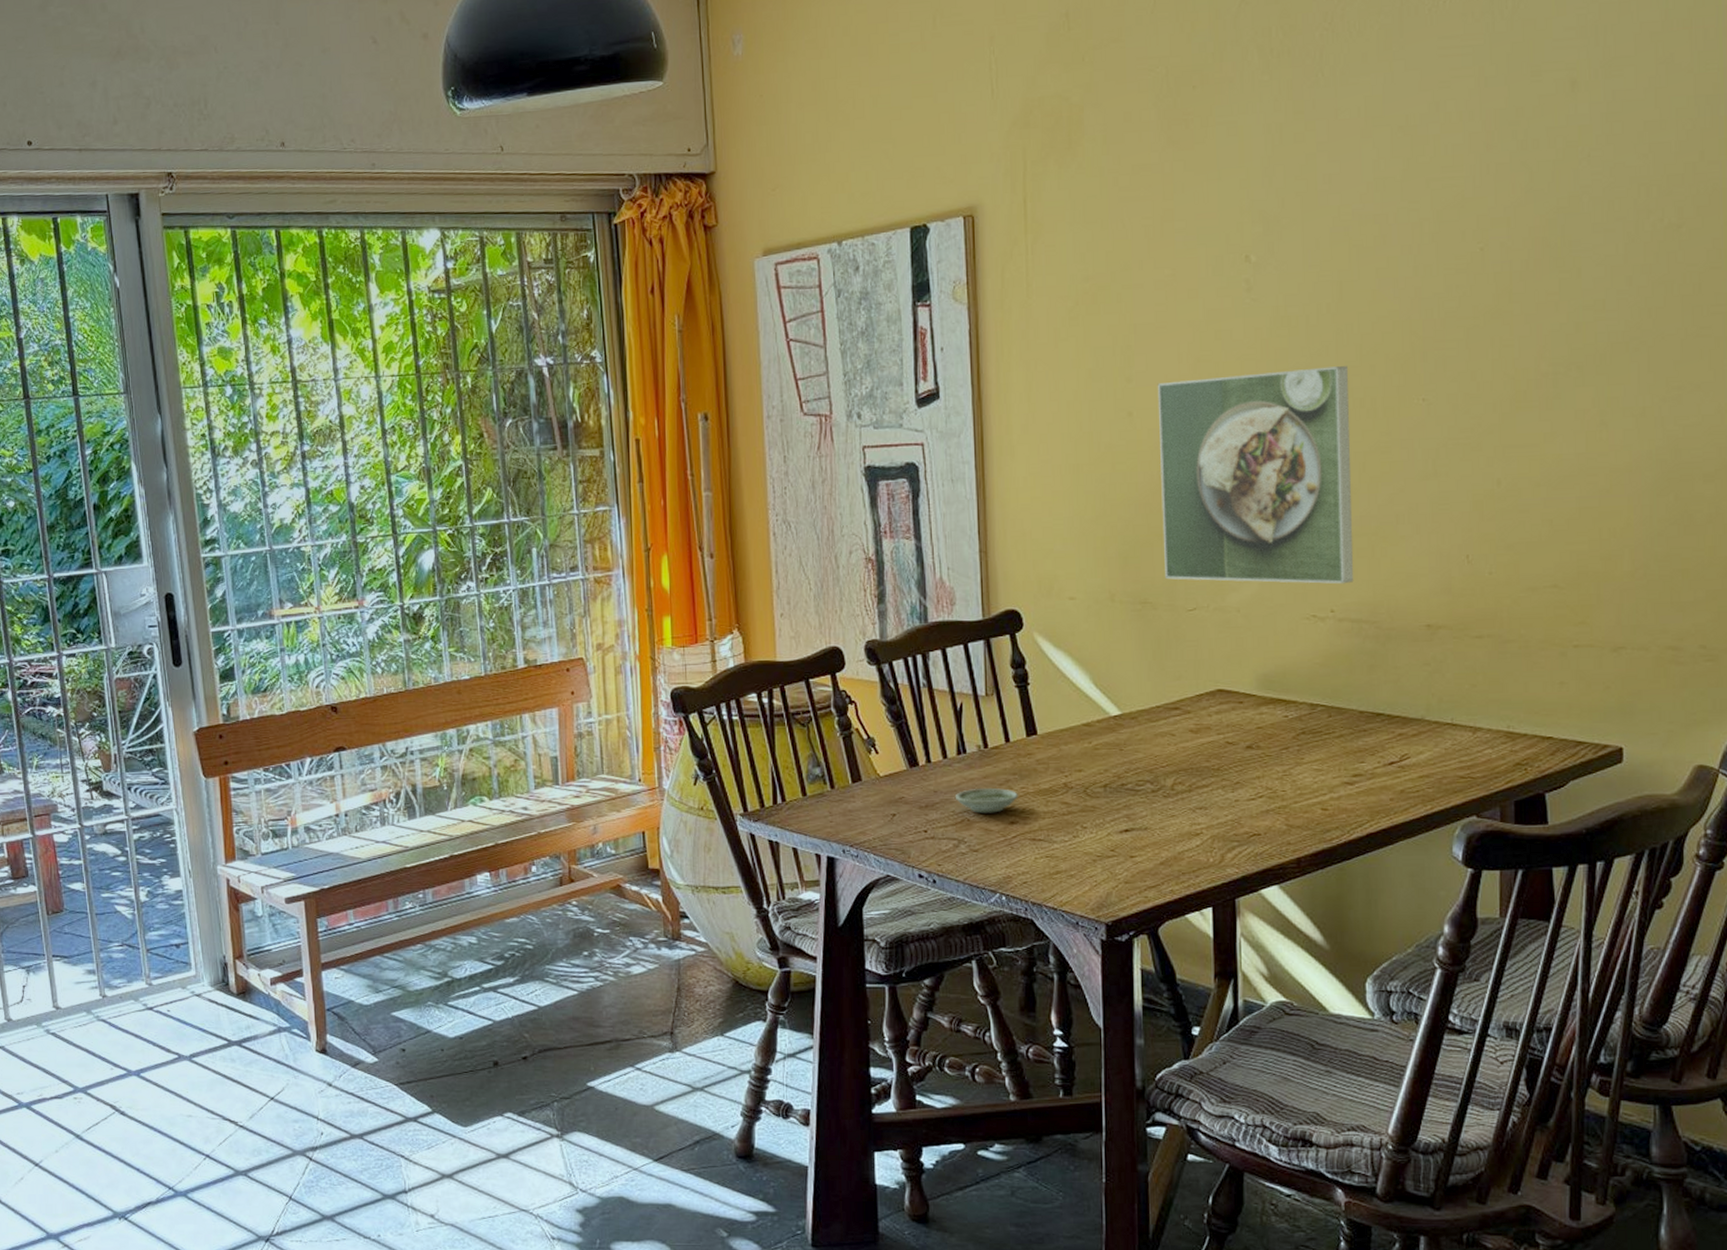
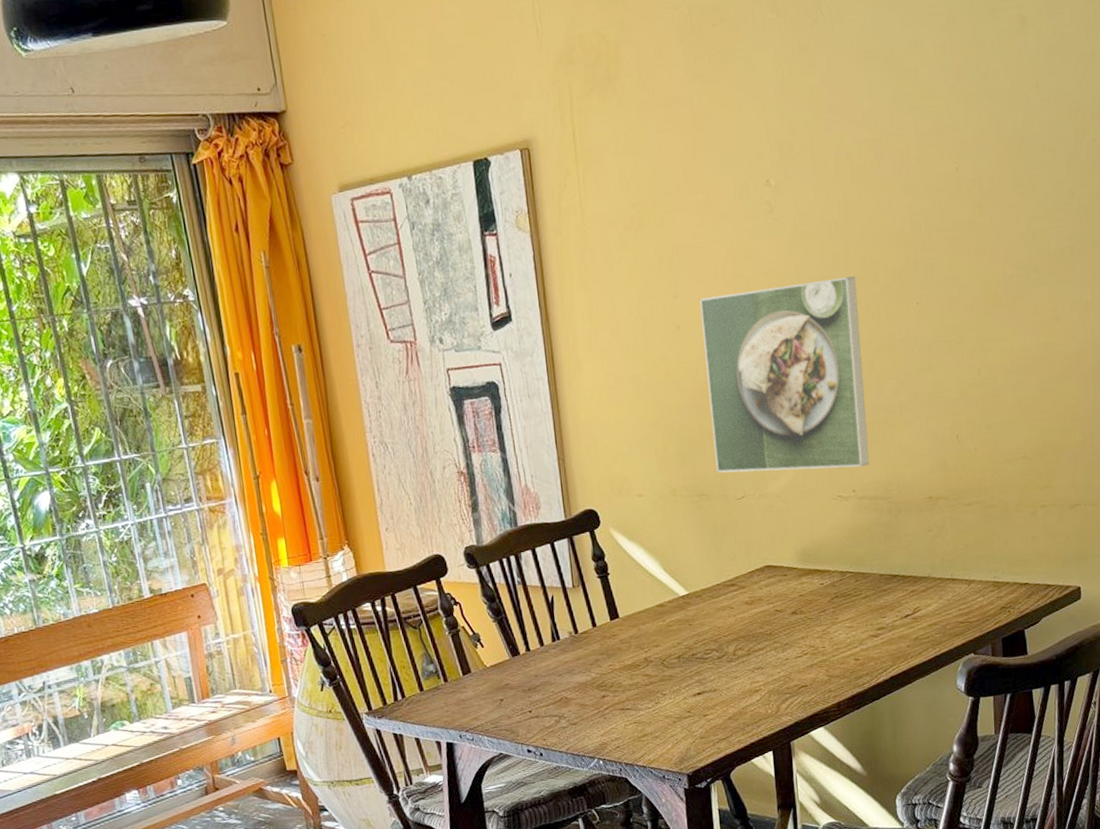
saucer: present [955,788,1018,813] -> none [553,667,607,691]

